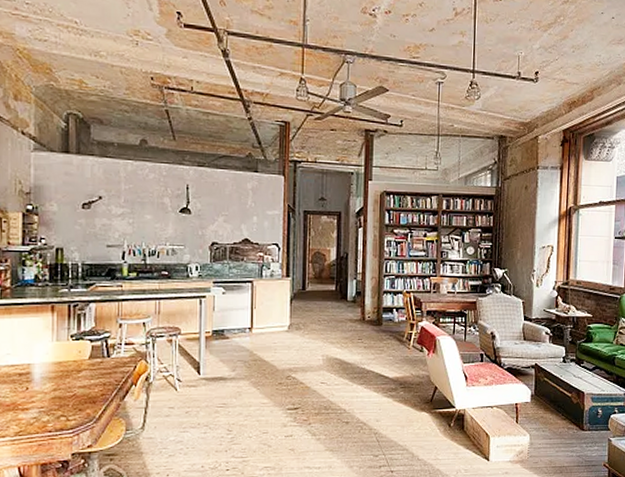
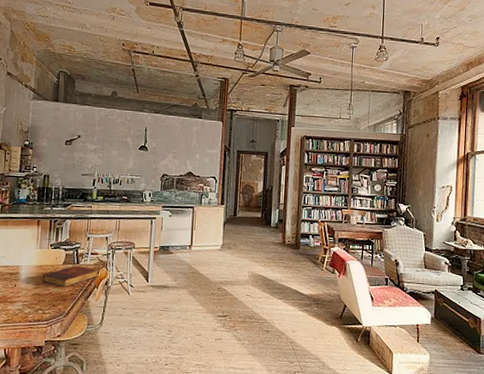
book: none [62,359,137,387] -> present [42,265,99,288]

